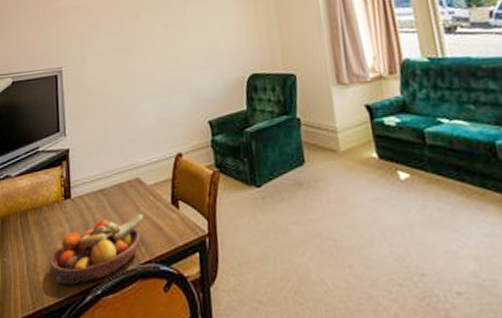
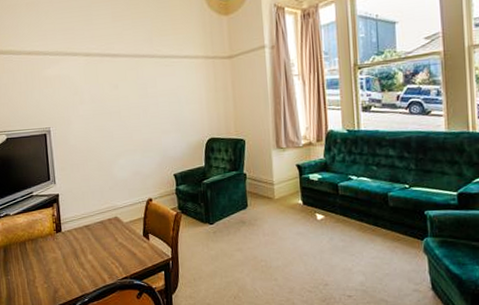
fruit bowl: present [49,213,145,286] -> none [45,243,122,296]

